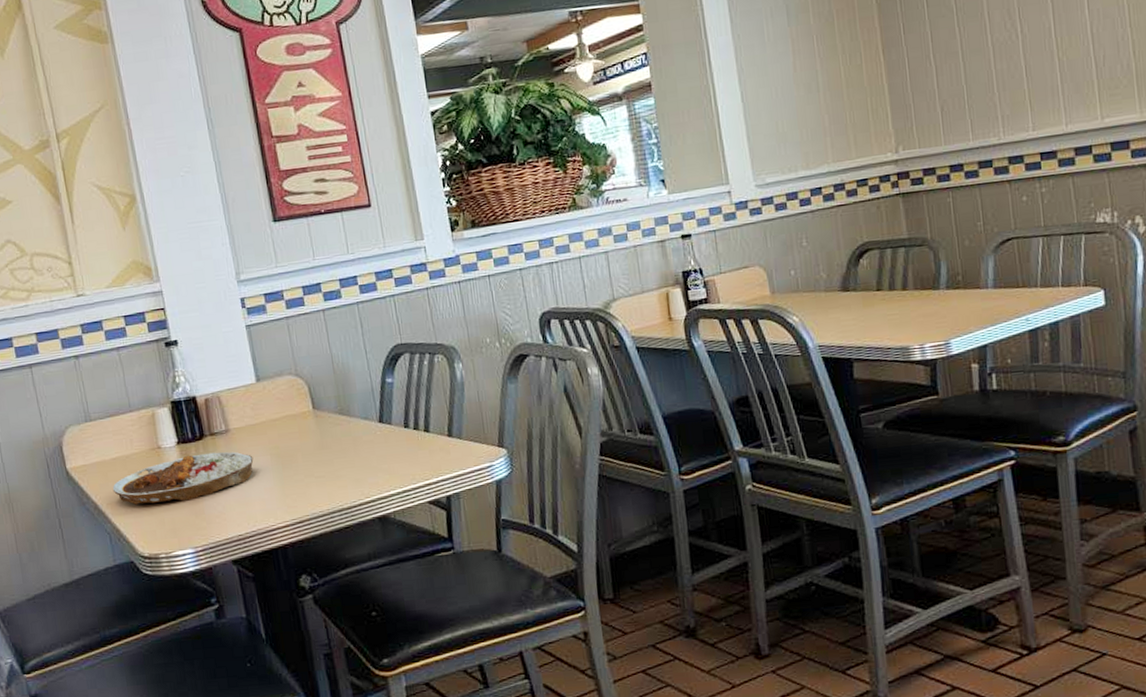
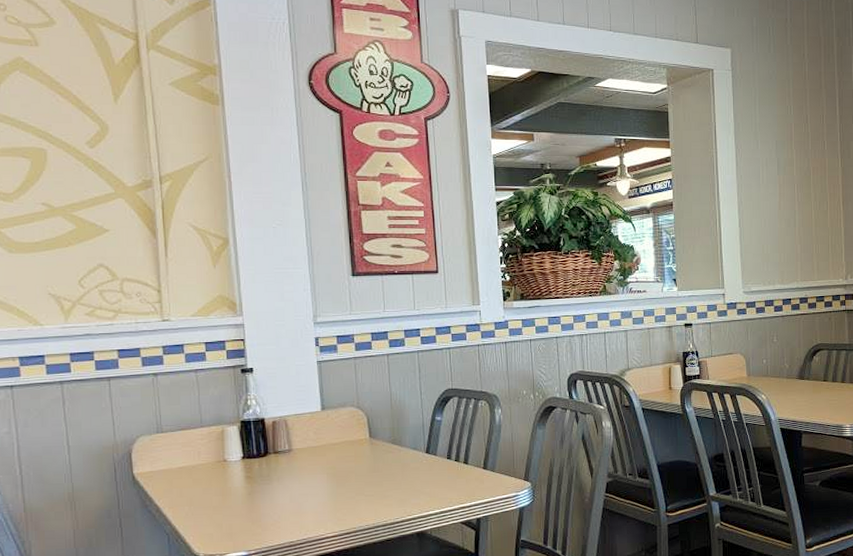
plate: present [112,451,254,505] -> none [176,468,311,510]

